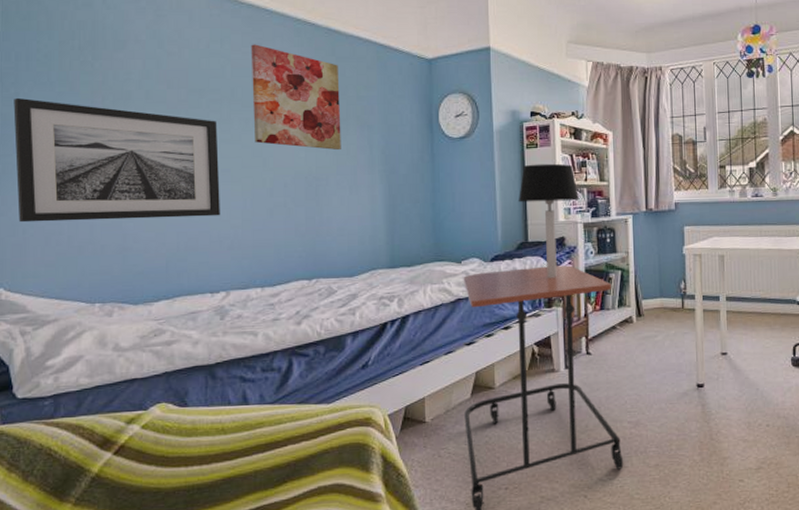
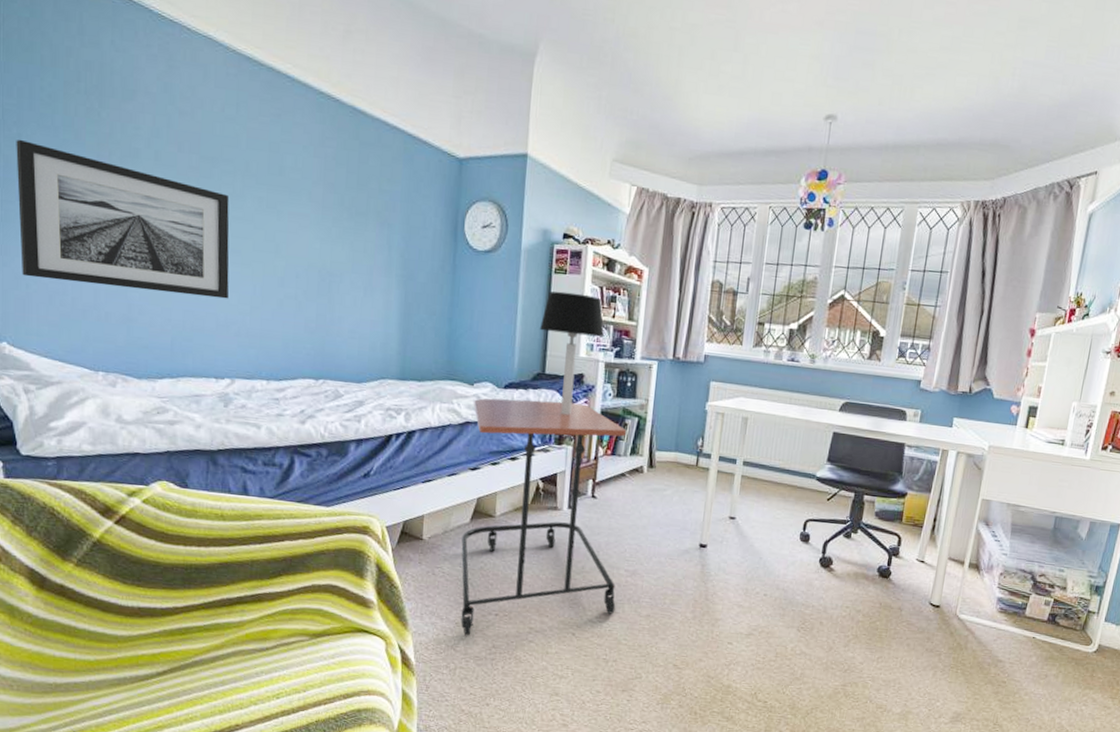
wall art: present [251,44,341,151] -> none [267,114,362,247]

